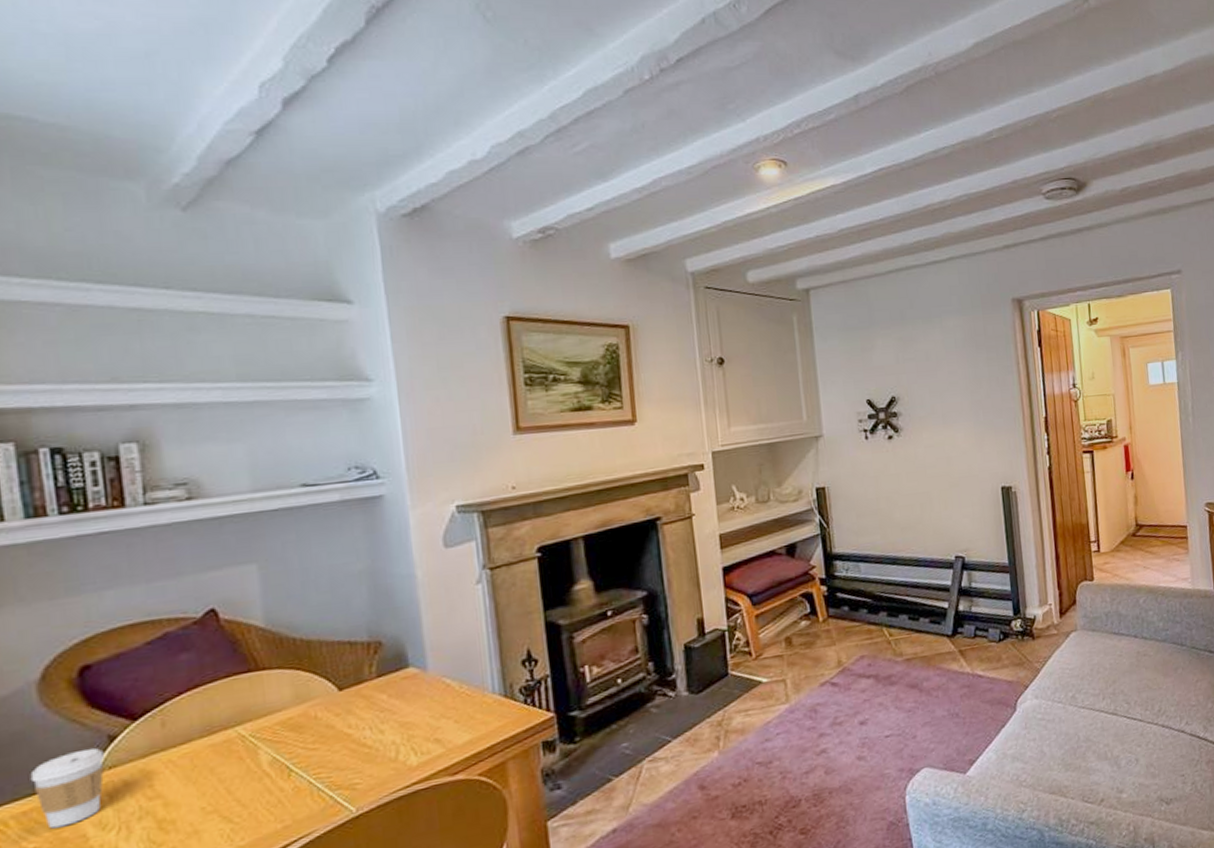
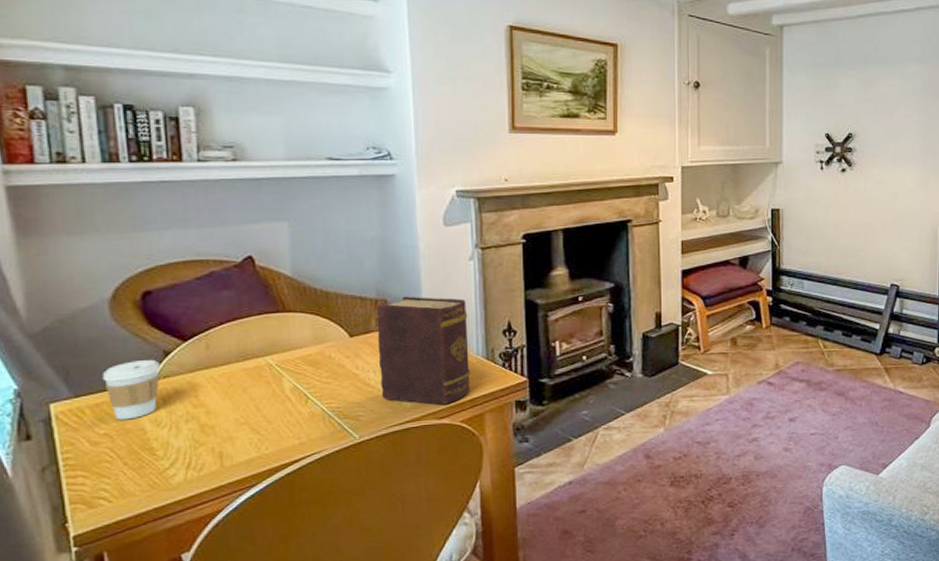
diary: none [369,629,488,761] -> present [376,296,471,405]

